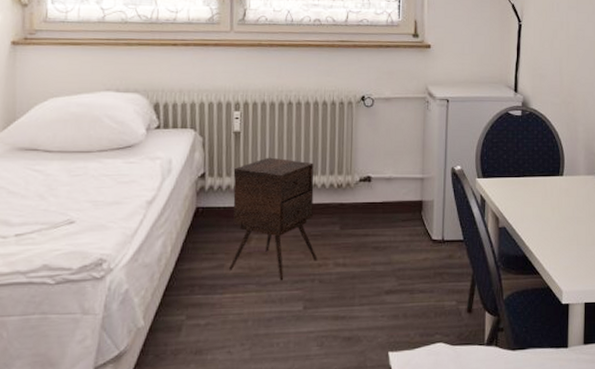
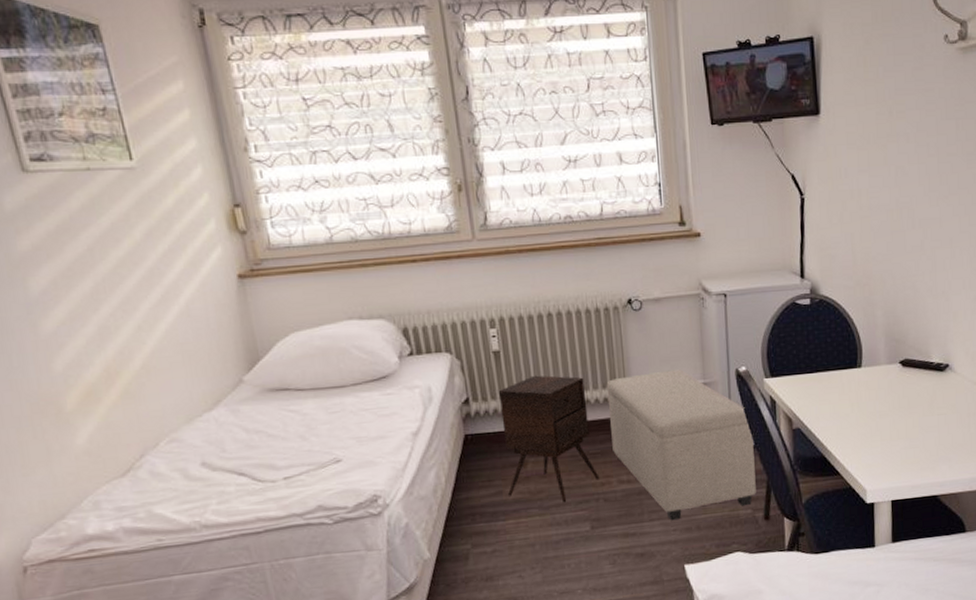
ottoman: none [333,163,462,307] -> present [606,369,756,521]

